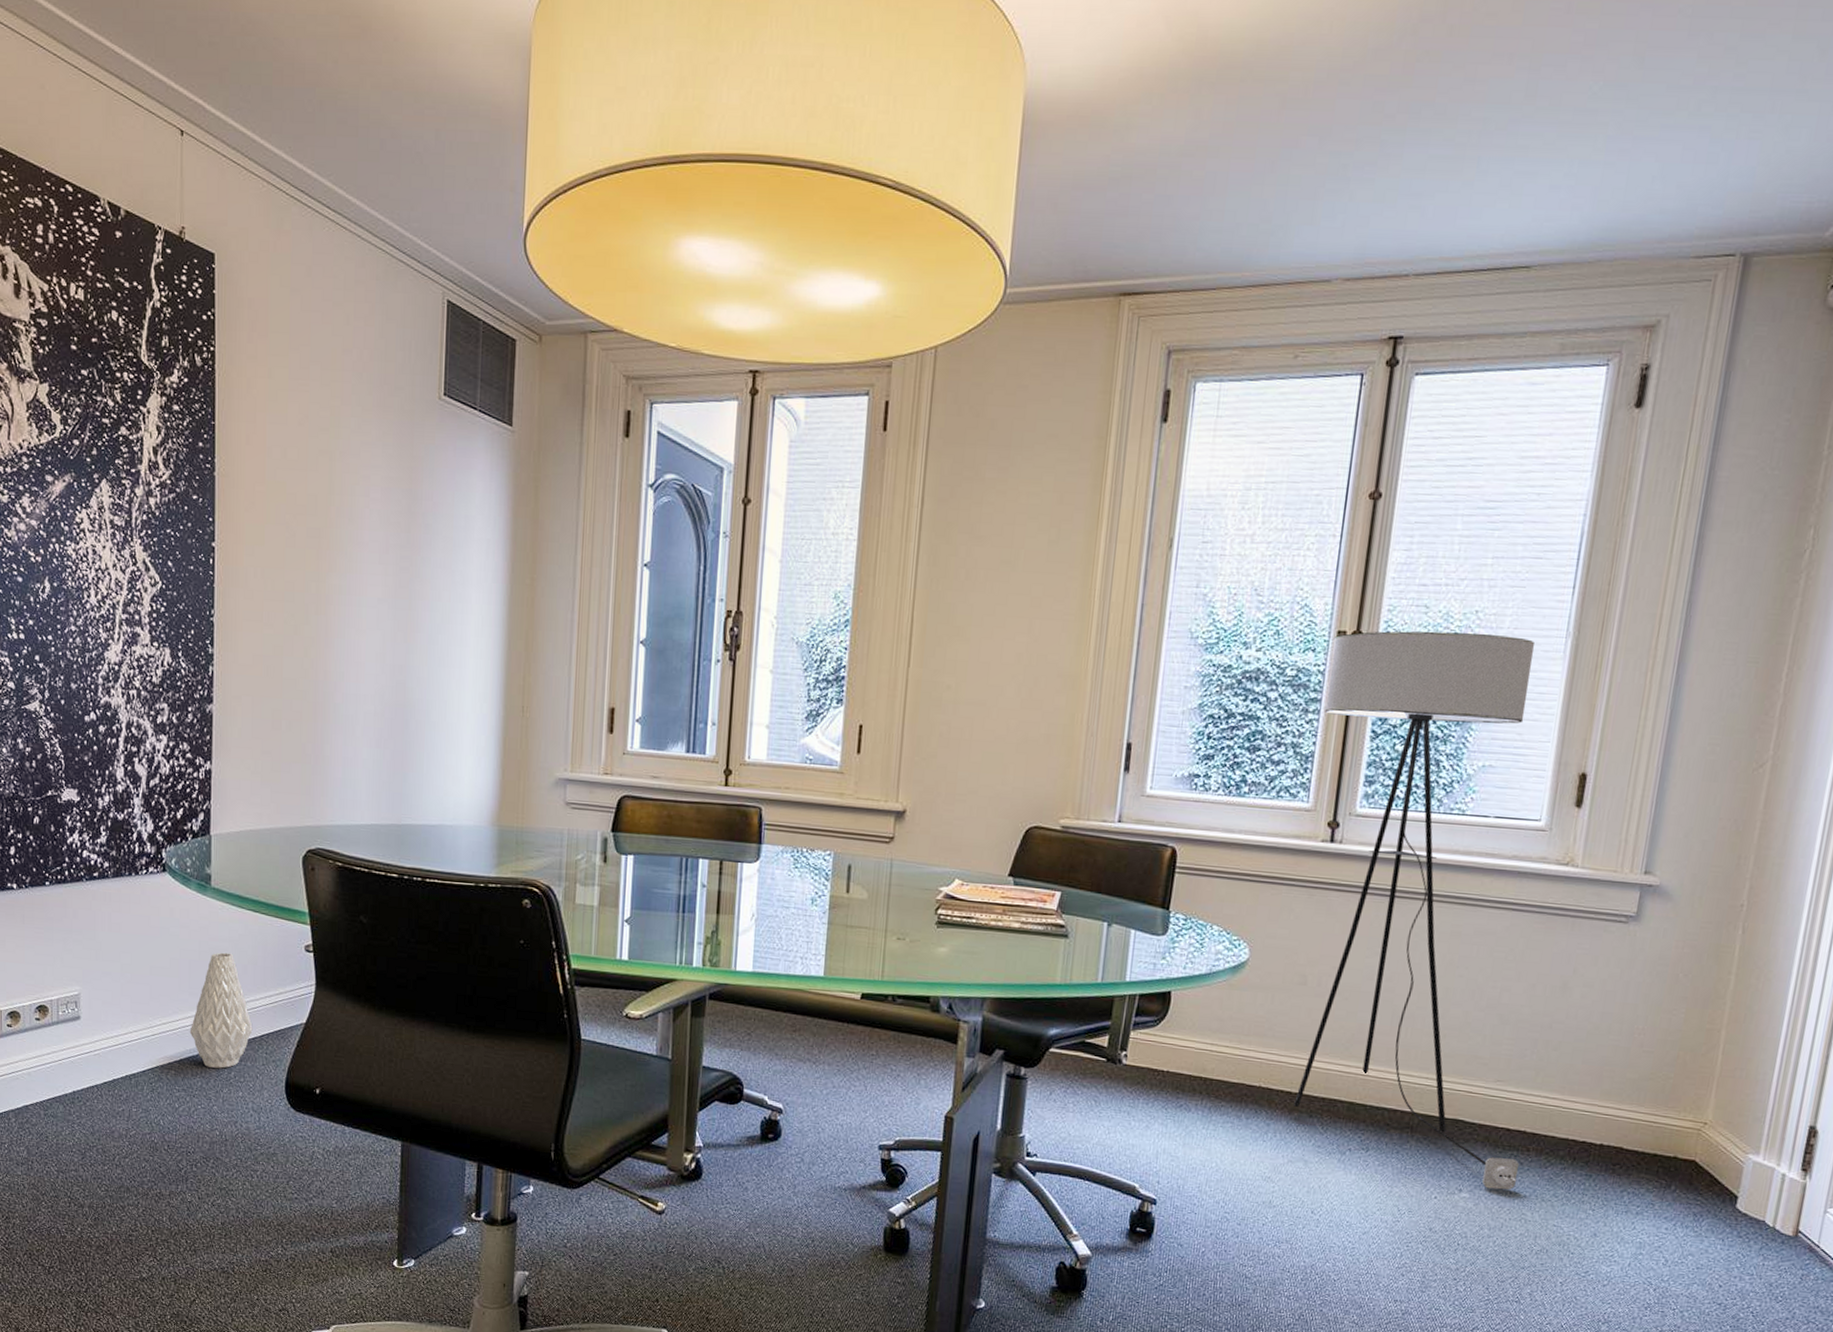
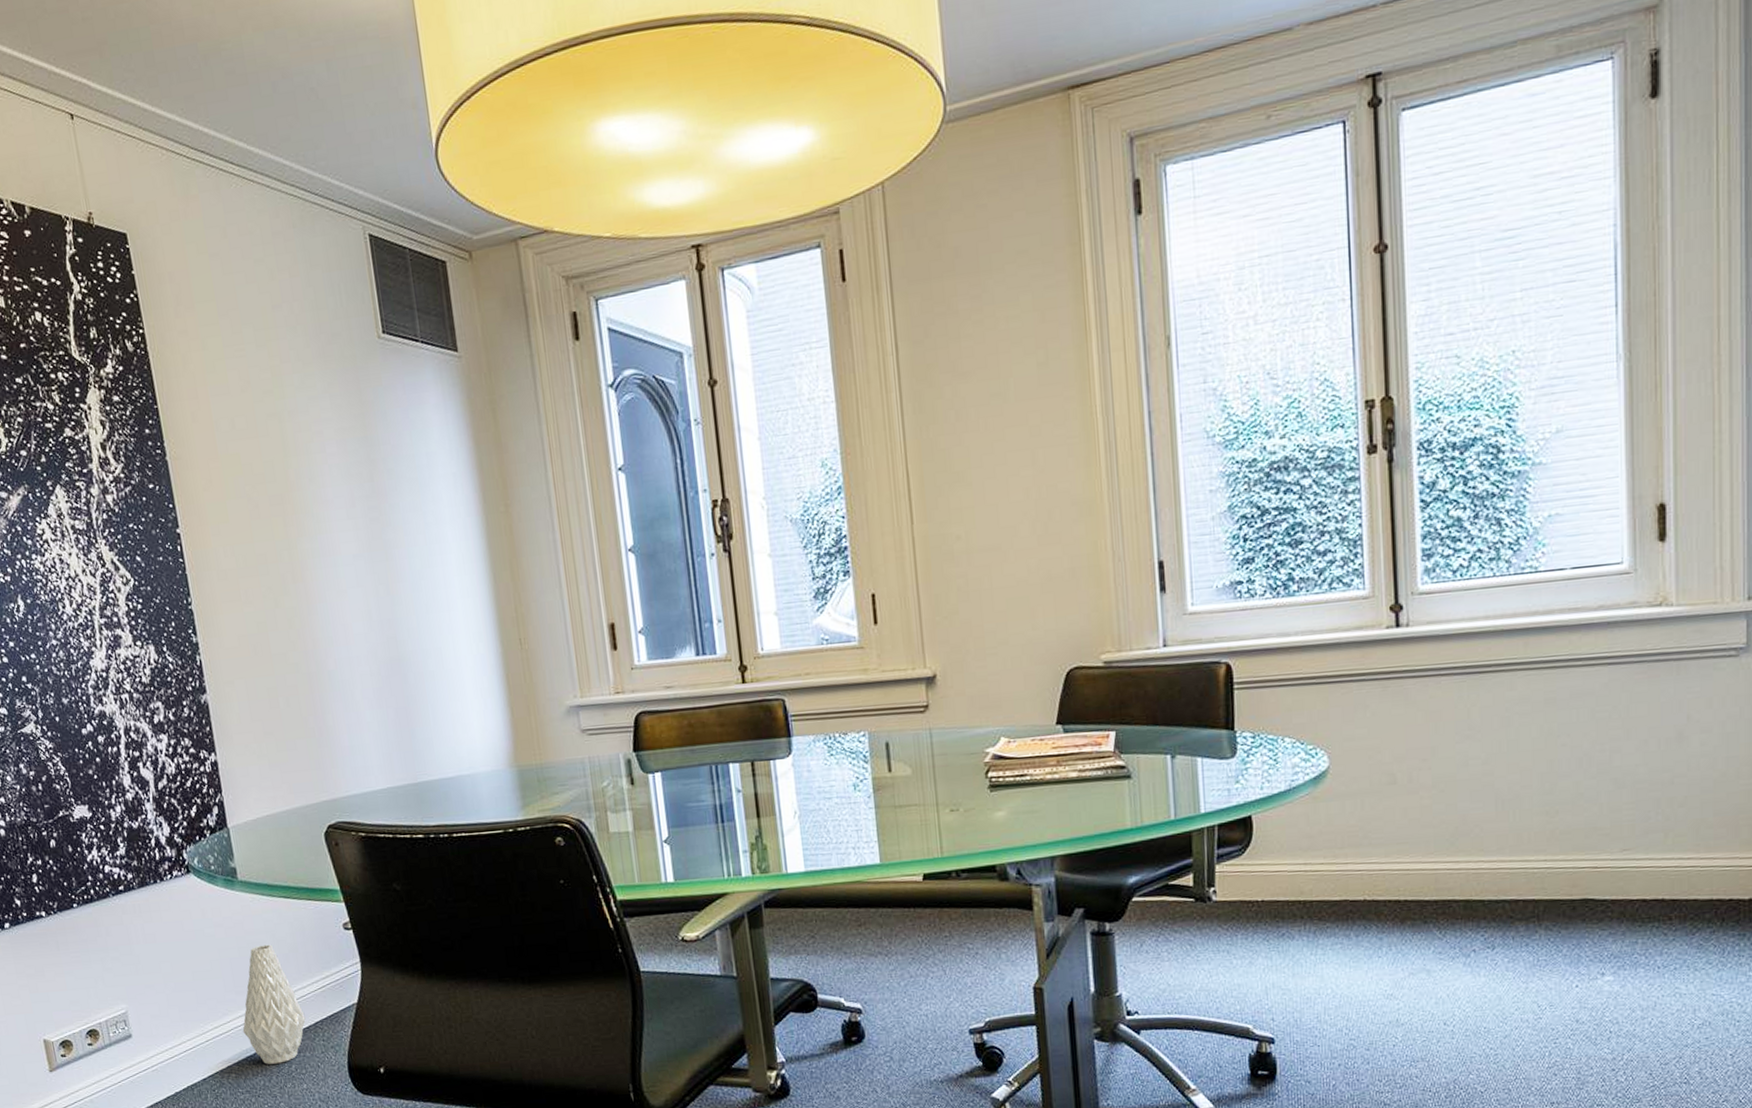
floor lamp: present [1294,631,1534,1191] -> none [1363,370,1664,967]

